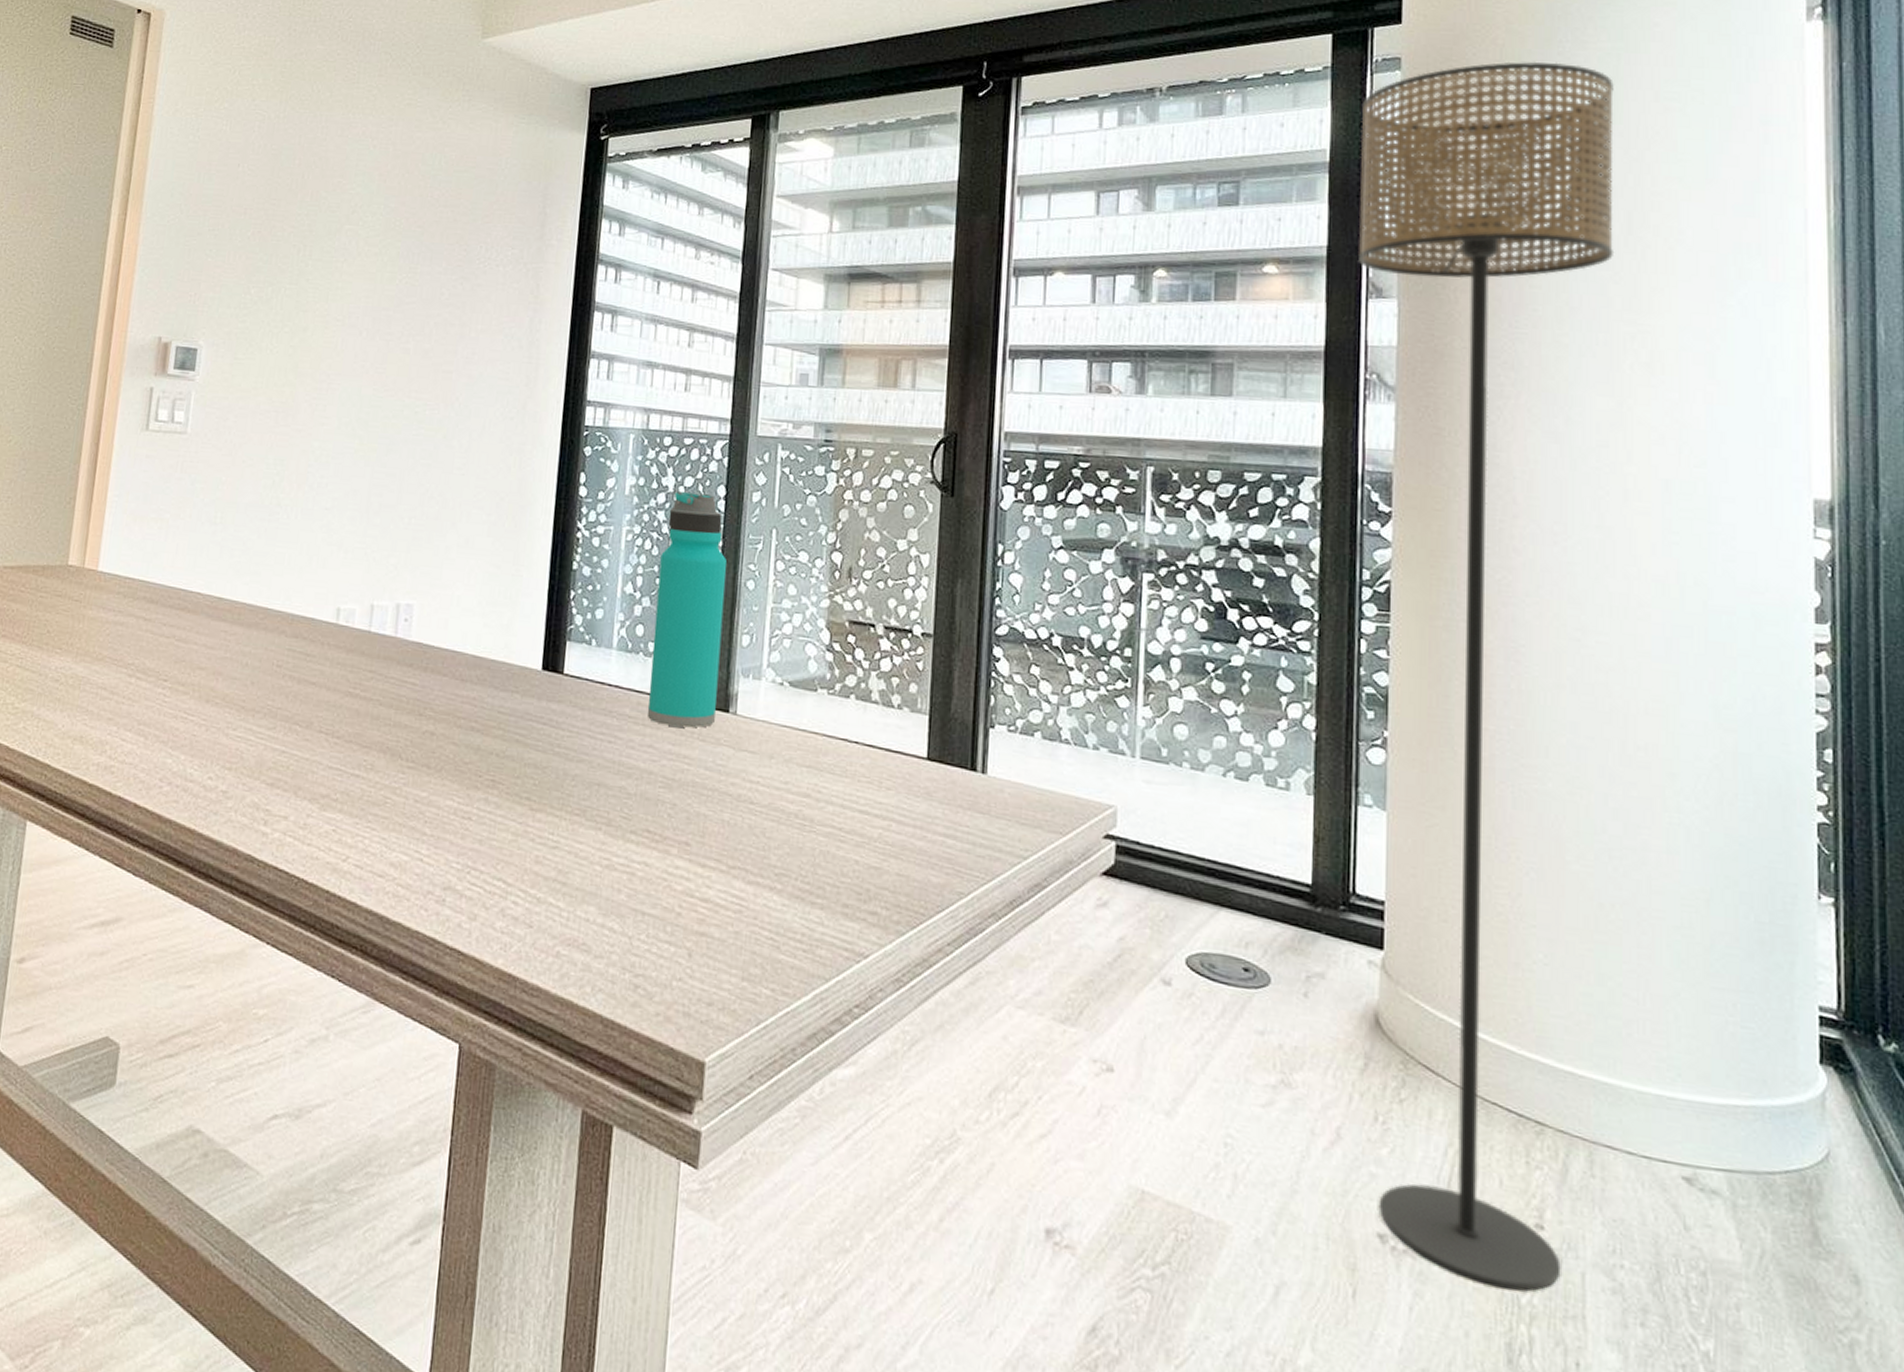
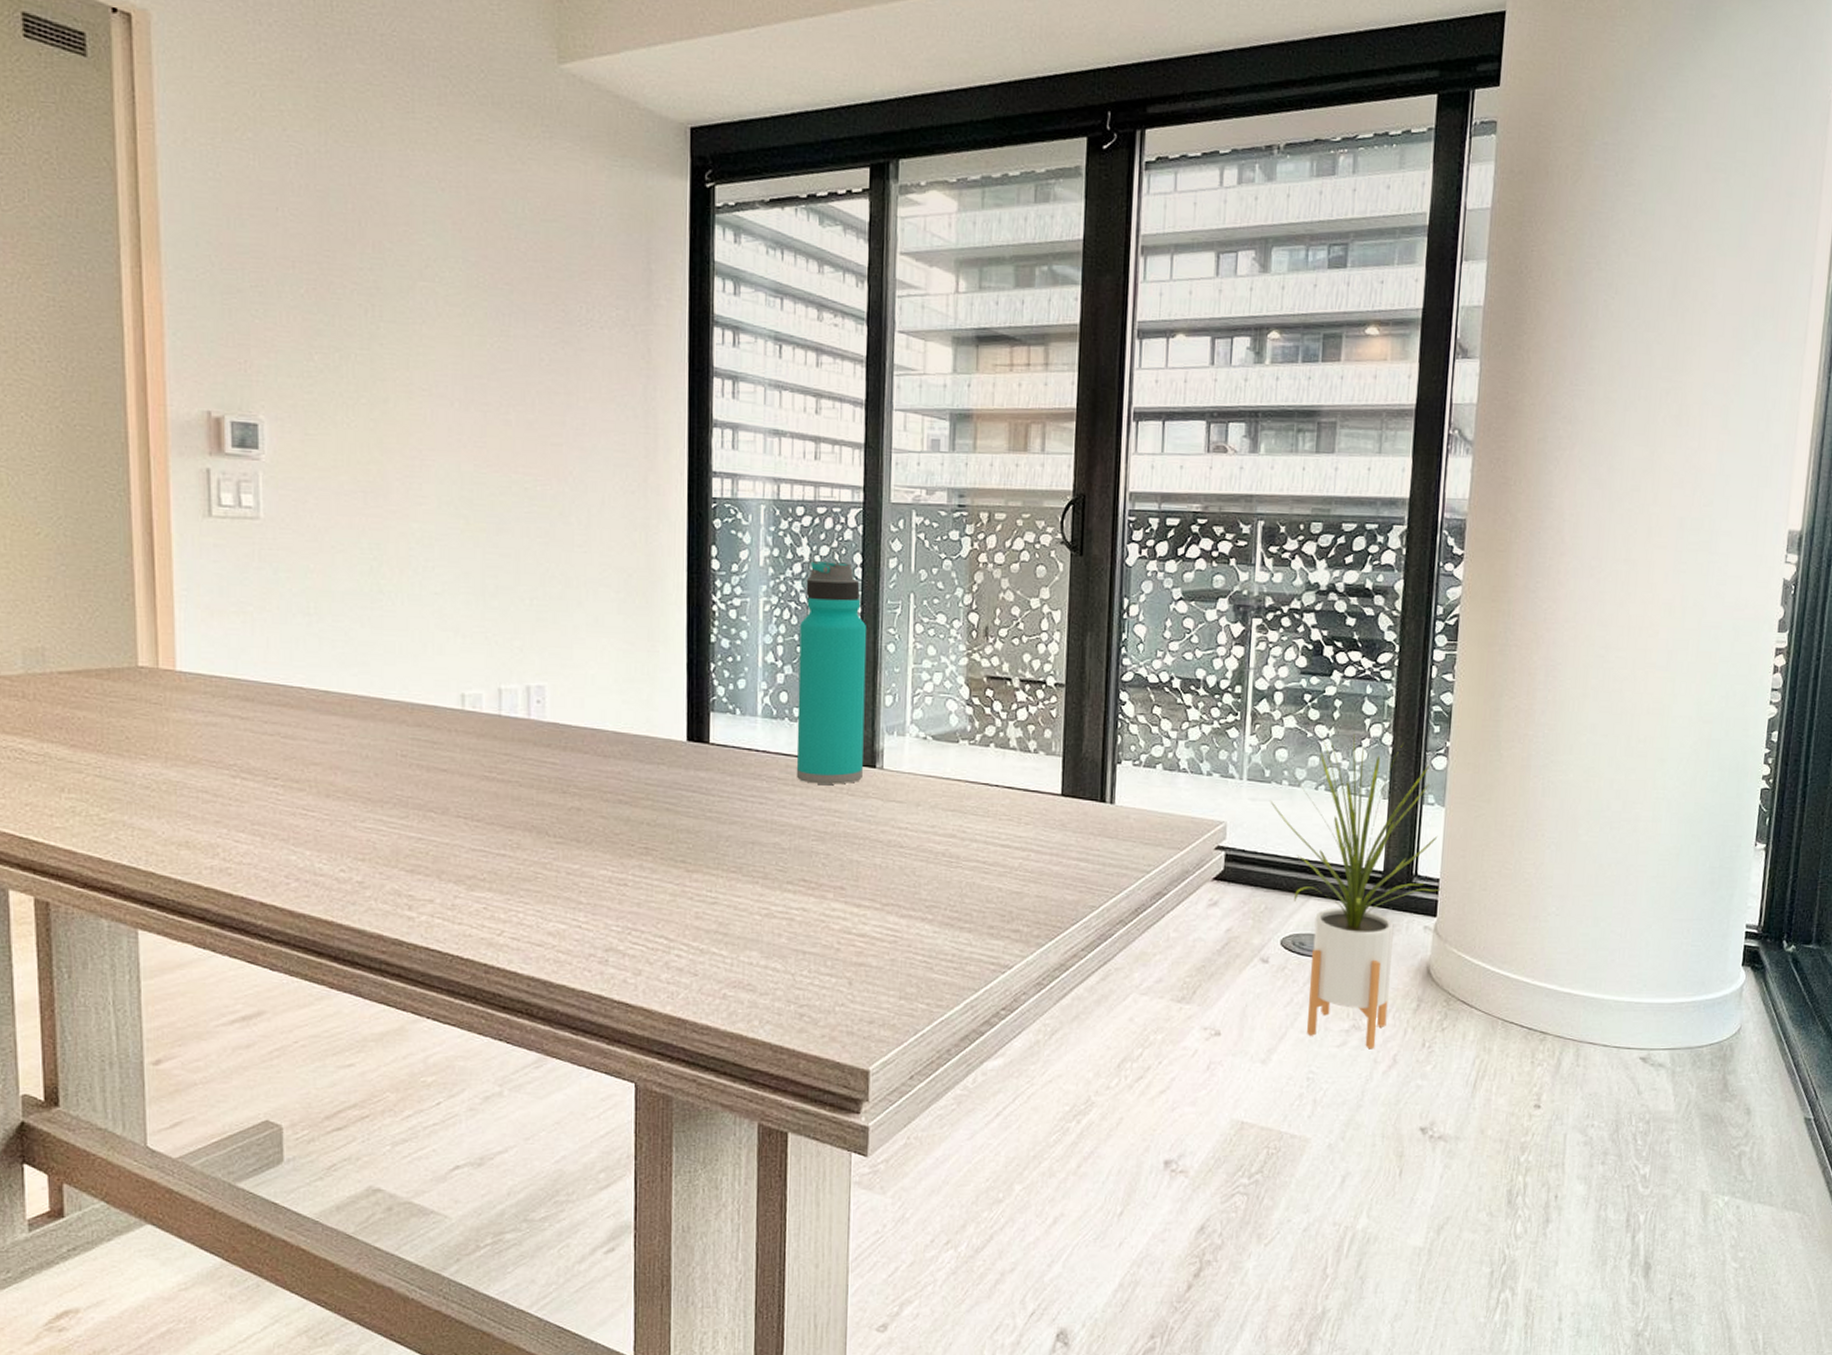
house plant: none [1168,710,1388,1116] -> present [1270,734,1442,1050]
floor lamp: present [1357,61,1615,1292] -> none [1422,128,1674,1153]

